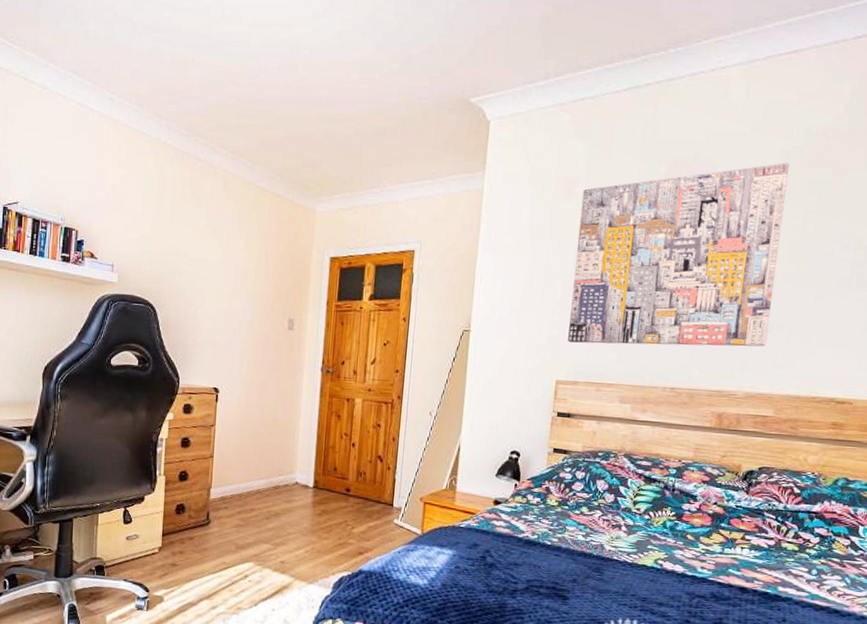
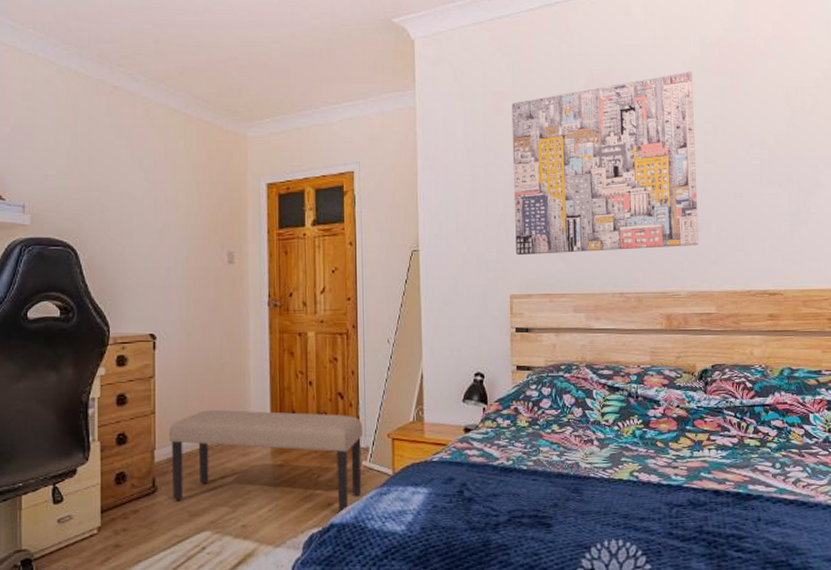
bench: none [223,459,398,561] -> present [169,410,363,512]

